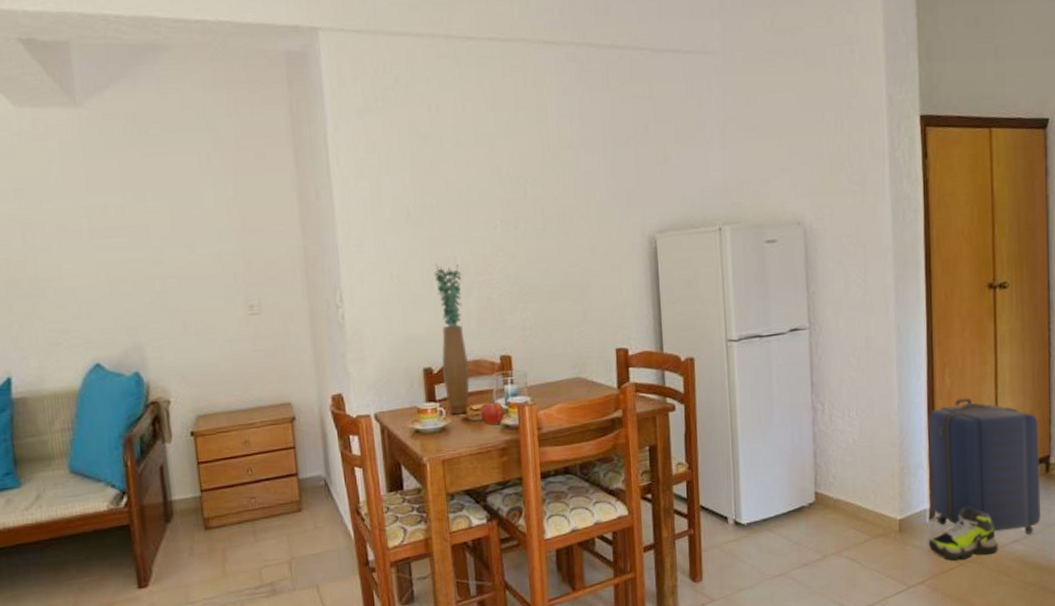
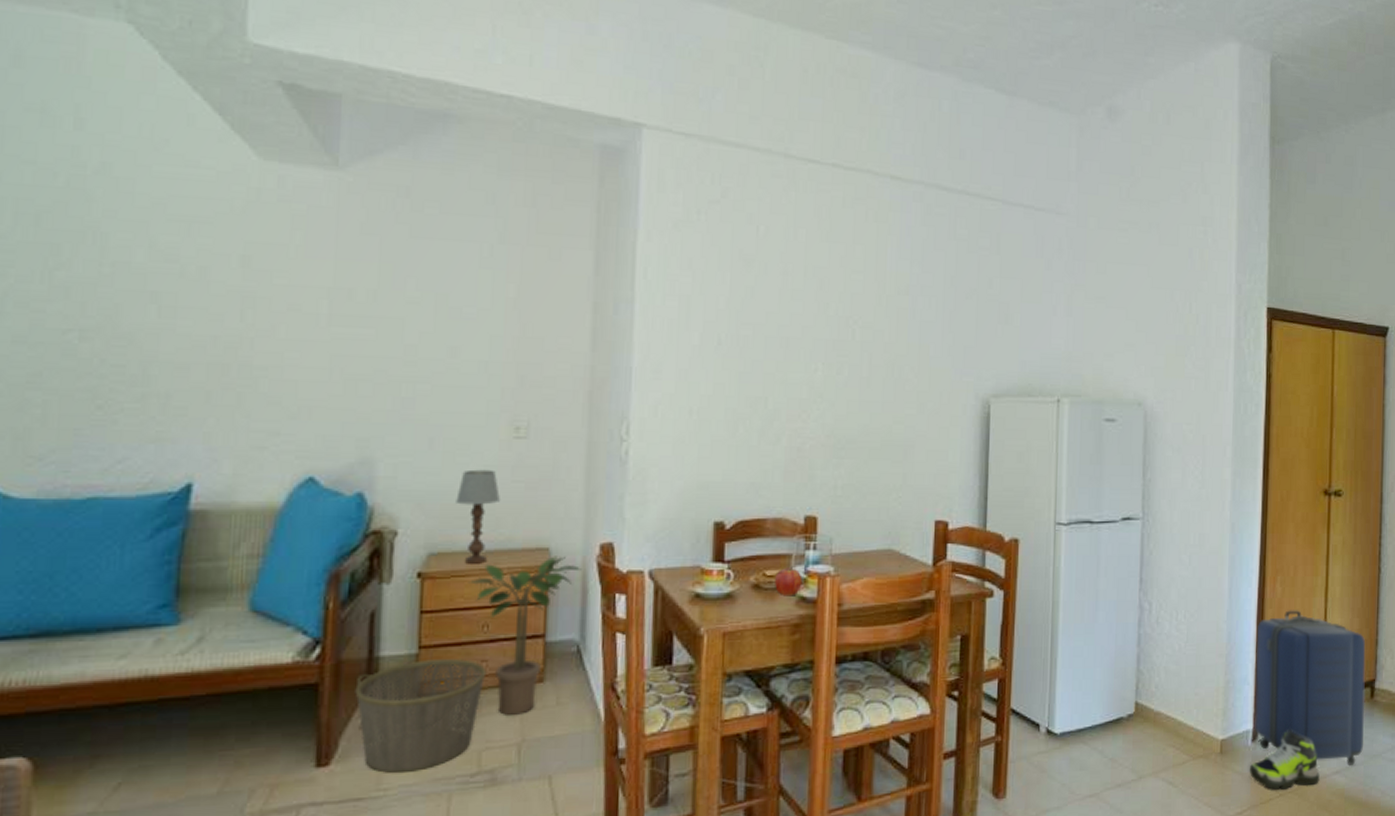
basket: none [157,498,256,590] -> present [355,659,487,773]
table lamp: none [211,343,247,422] -> present [456,469,501,564]
potted plant: none [231,408,320,540] -> present [468,556,582,716]
vase: present [434,263,470,415] -> none [736,402,772,580]

